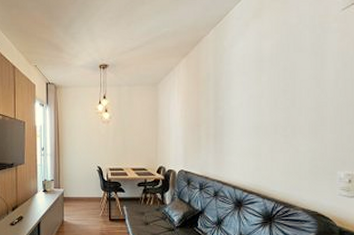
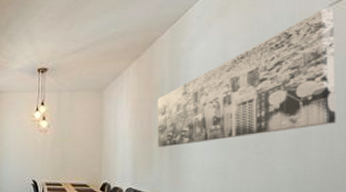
wall art: none [204,12,346,135] -> present [157,8,336,148]

